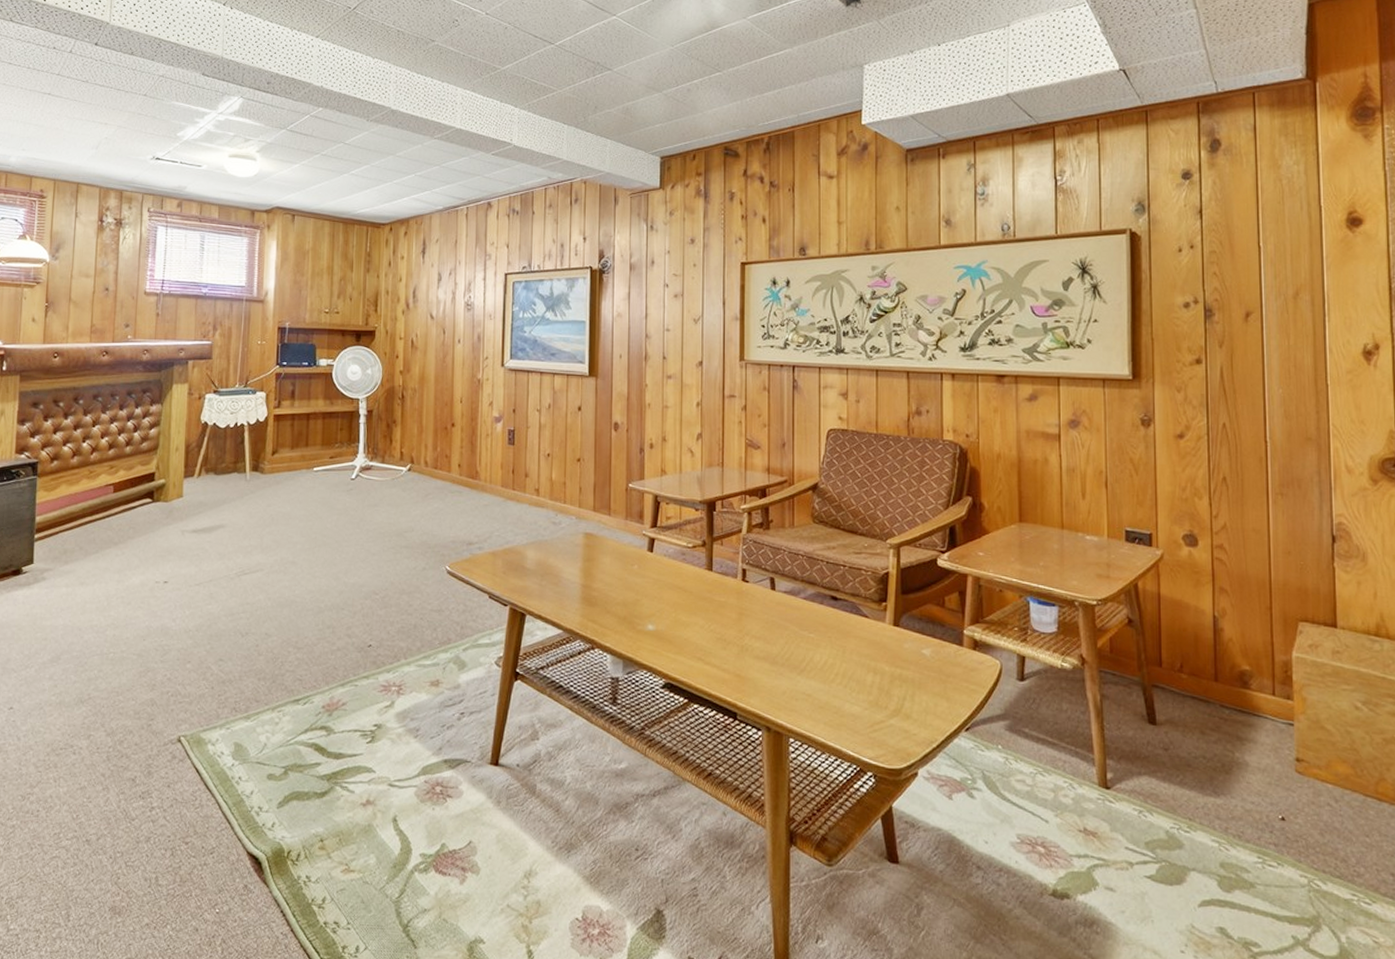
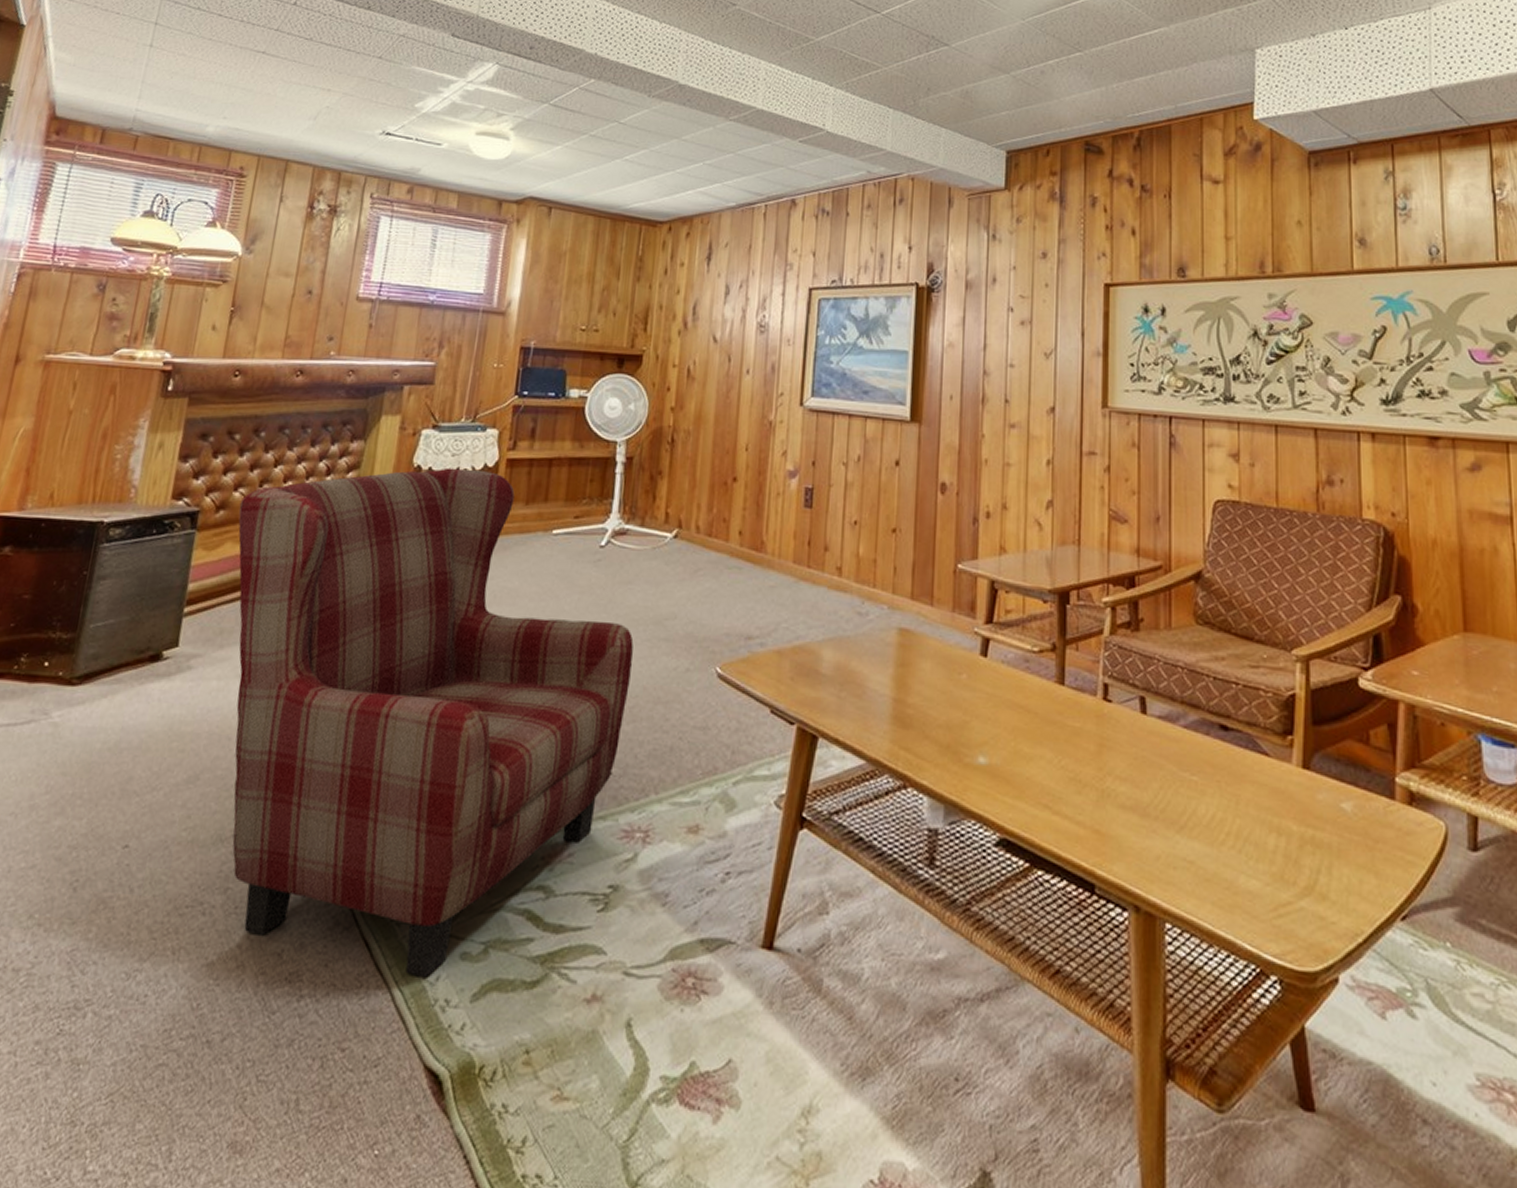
armchair: none [68,423,382,793] -> present [232,467,634,978]

